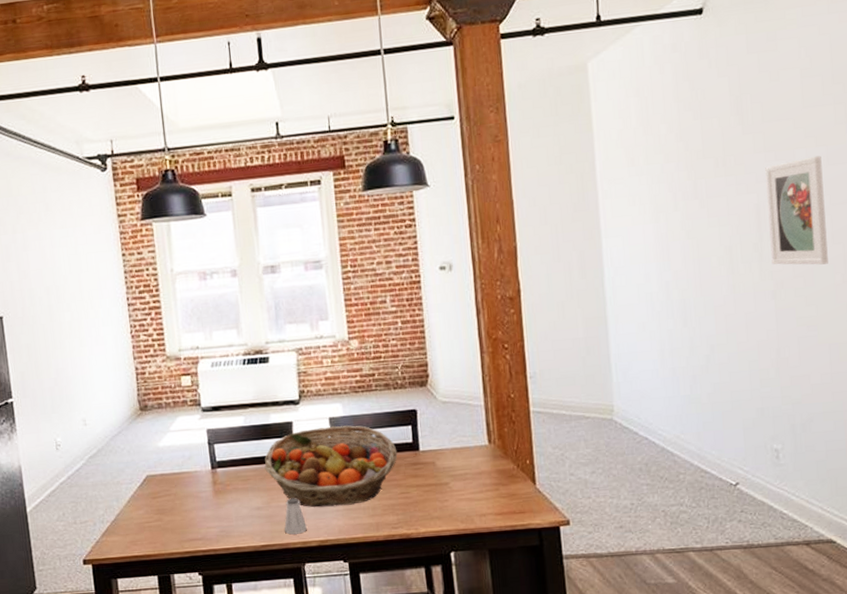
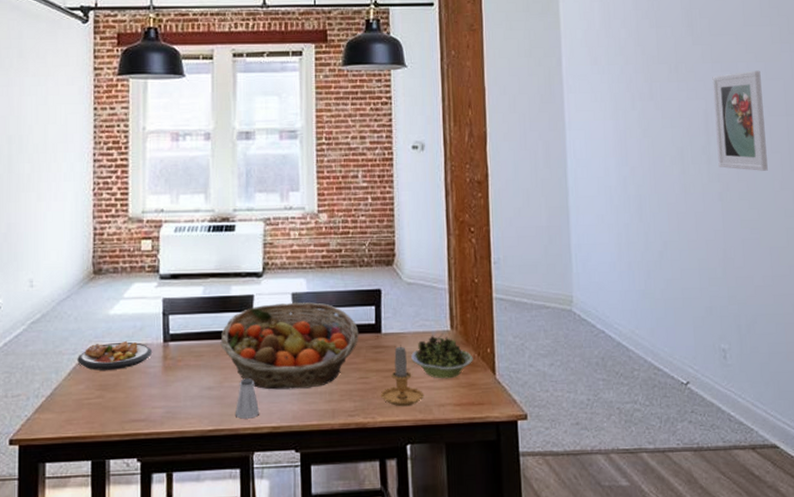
plate: none [134,469,202,497] -> present [77,340,153,371]
candle: none [421,461,466,518] -> present [380,345,425,407]
bowl: none [450,449,513,491] -> present [411,334,473,379]

